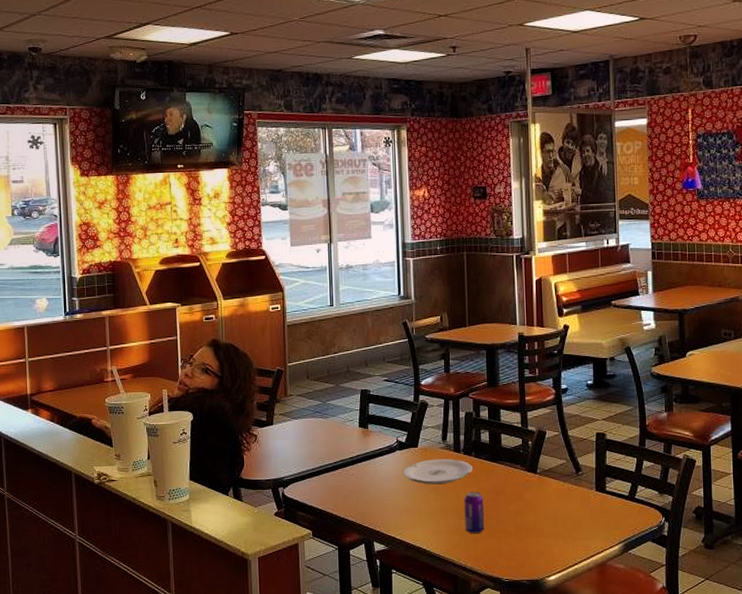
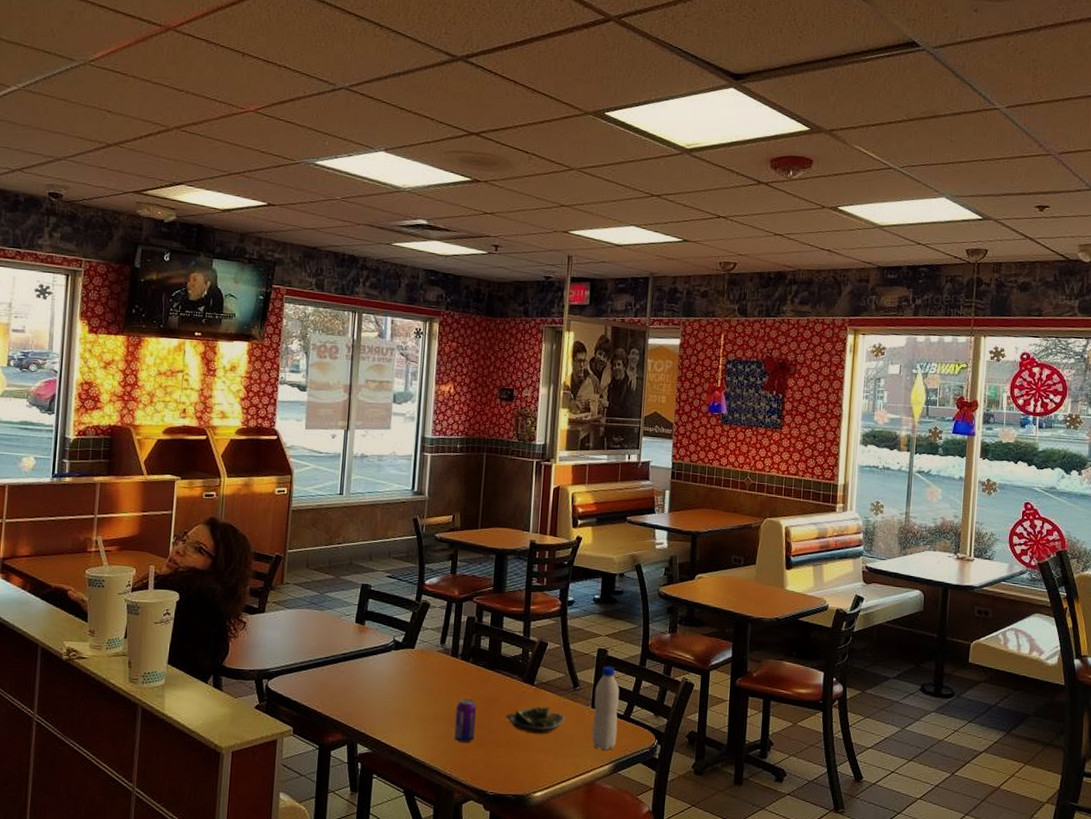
plate: present [402,459,472,485] -> none [395,662,469,689]
salad plate: none [512,493,571,519] -> present [505,706,565,733]
water bottle: none [597,449,624,532] -> present [592,666,619,751]

